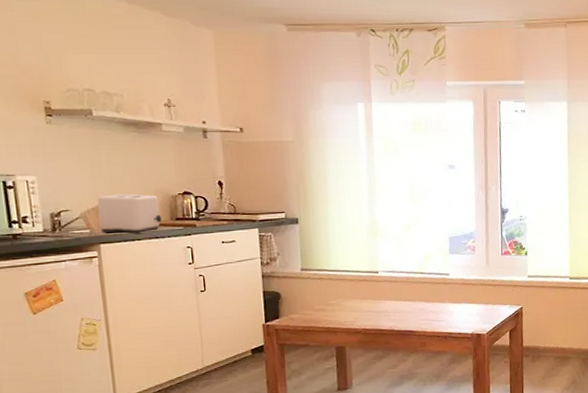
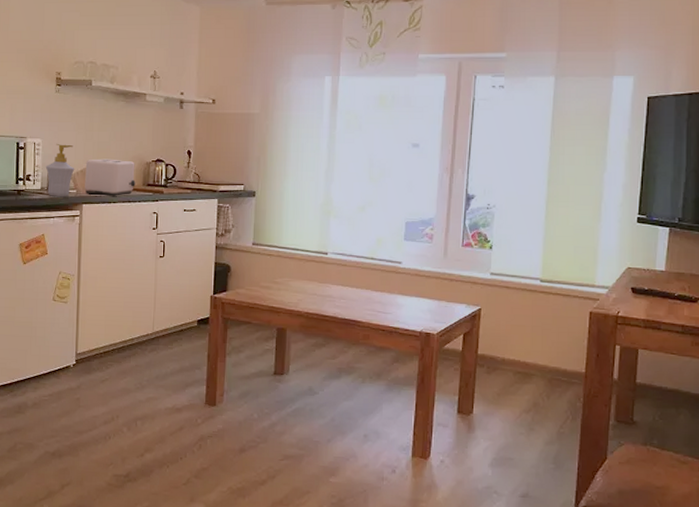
soap bottle: none [45,180,85,239] -> present [45,143,75,198]

